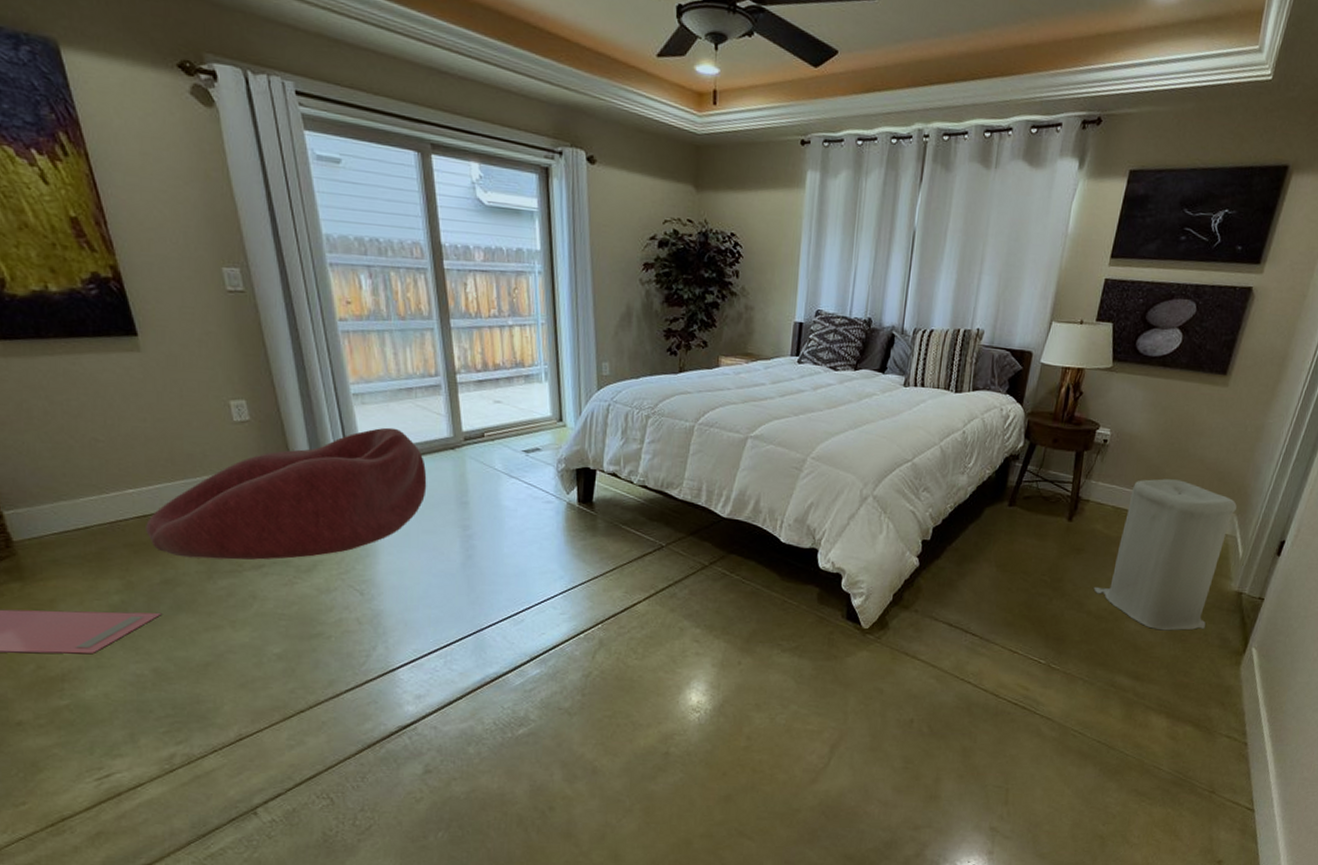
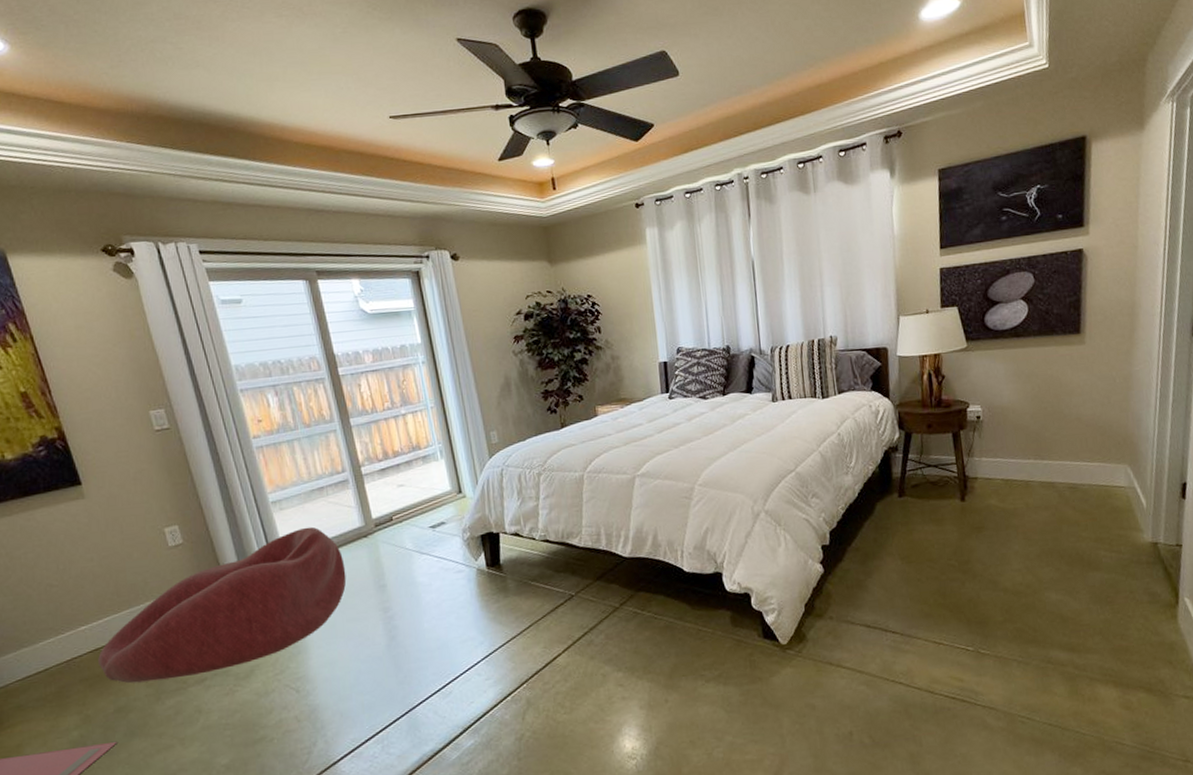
laundry basket: present [1093,479,1238,631] -> none [1003,441,1129,596]

